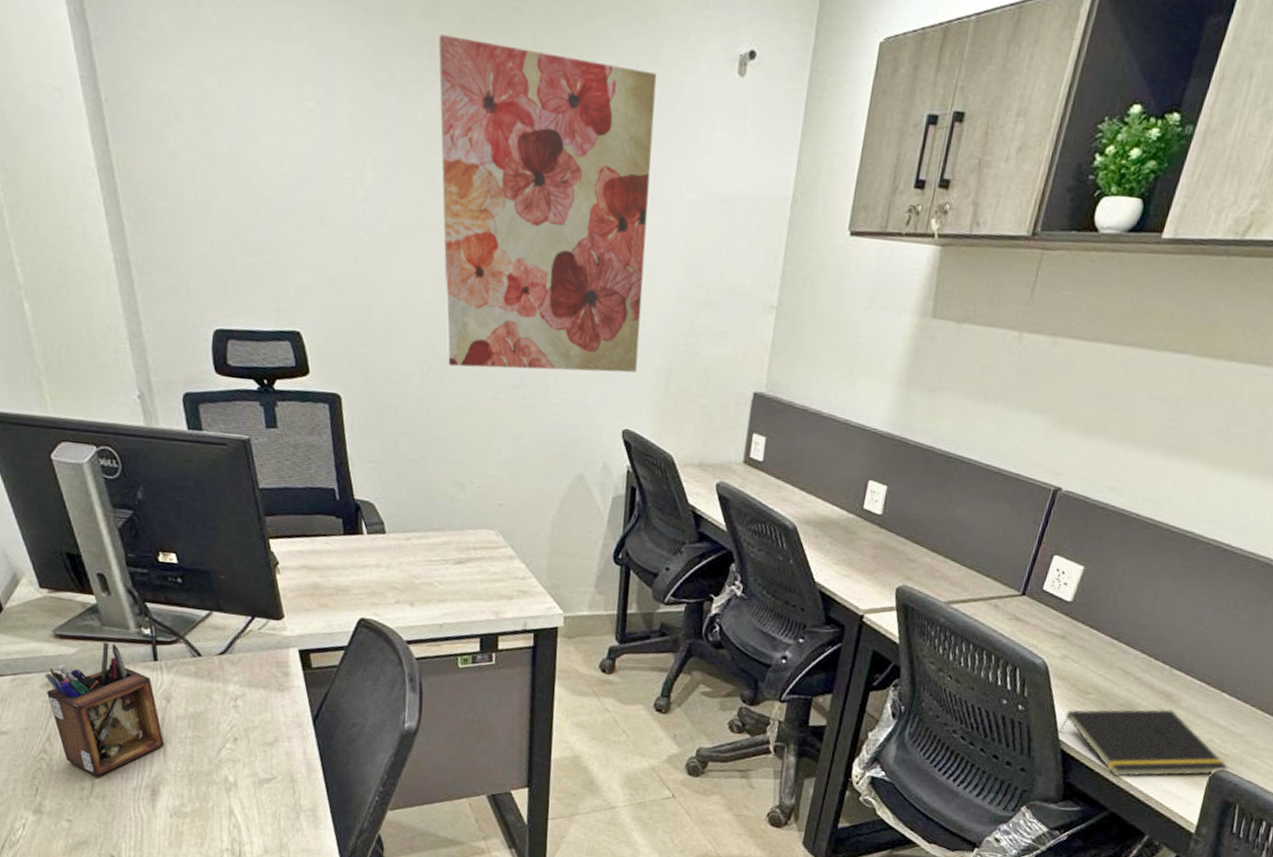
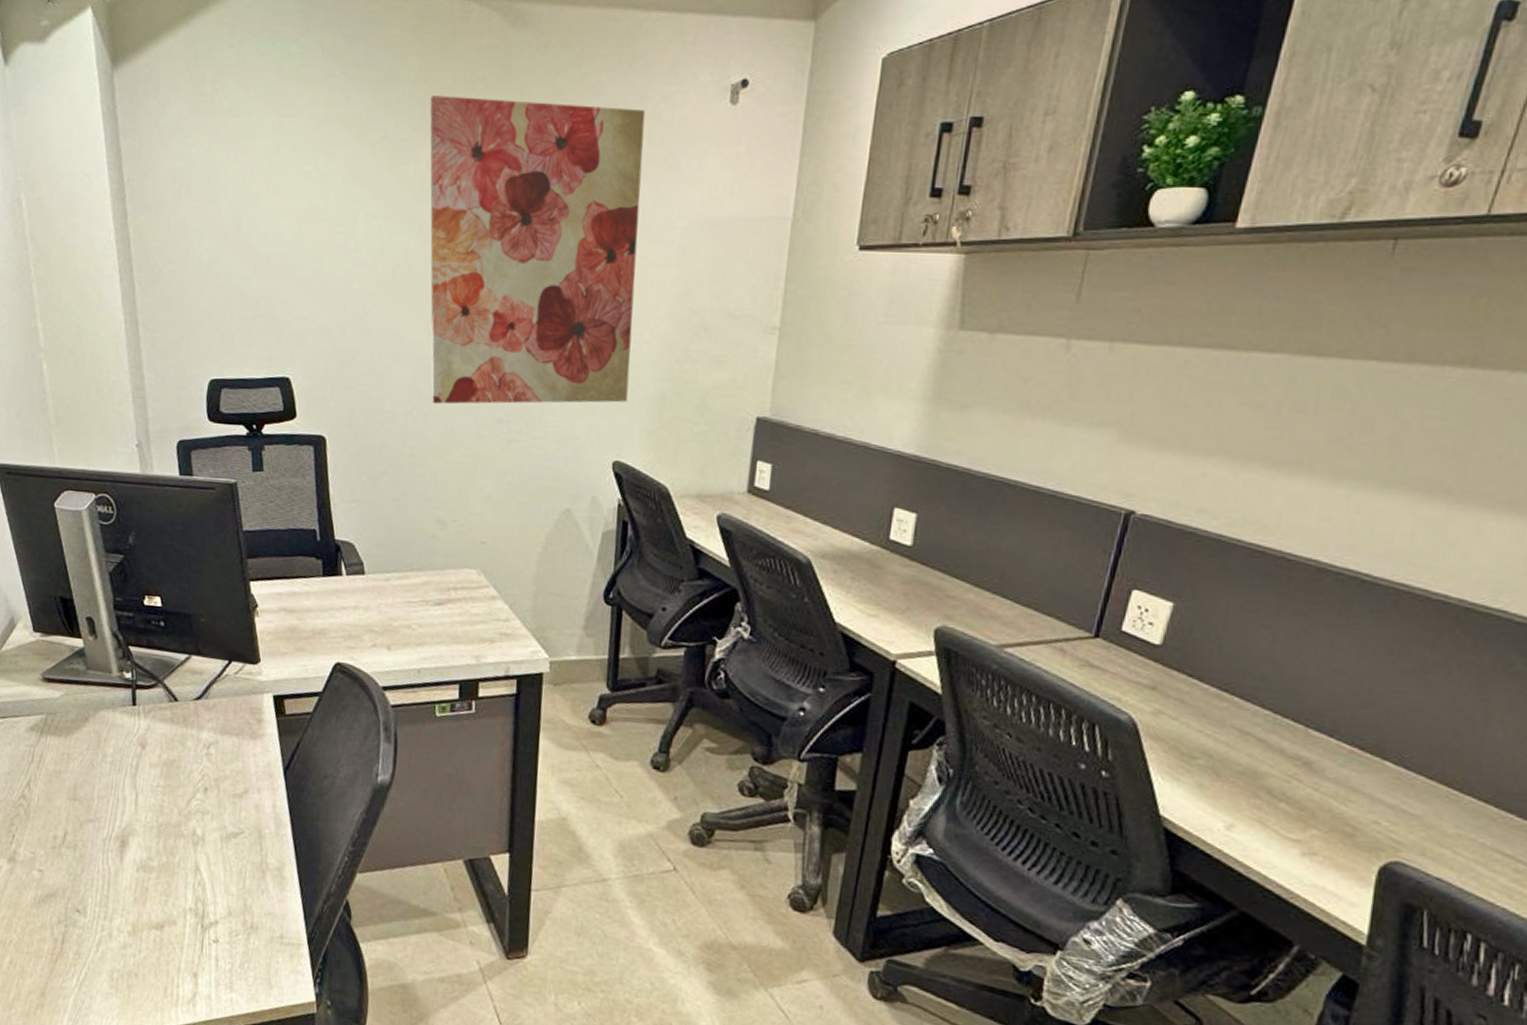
desk organizer: present [44,642,165,777] -> none [30,686,137,825]
notepad: present [1059,709,1229,777] -> none [1158,778,1406,868]

